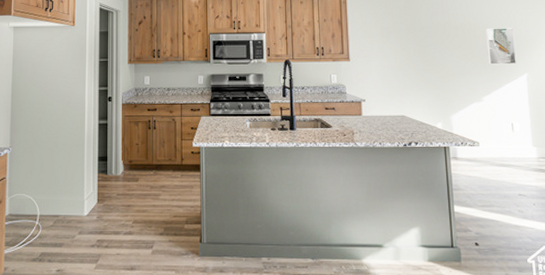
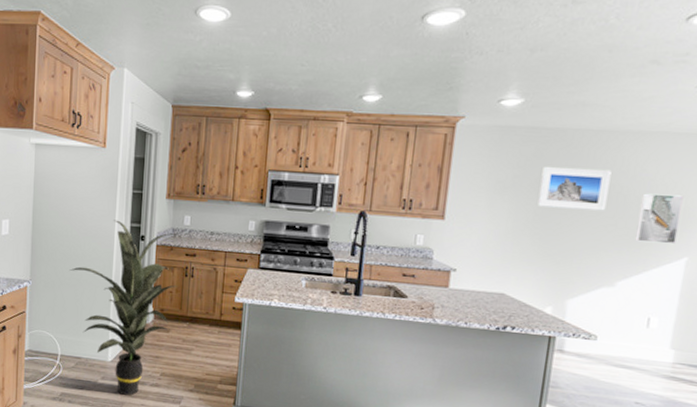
indoor plant: none [46,85,144,247] -> present [69,219,183,396]
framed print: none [413,13,463,44] -> present [537,166,612,211]

